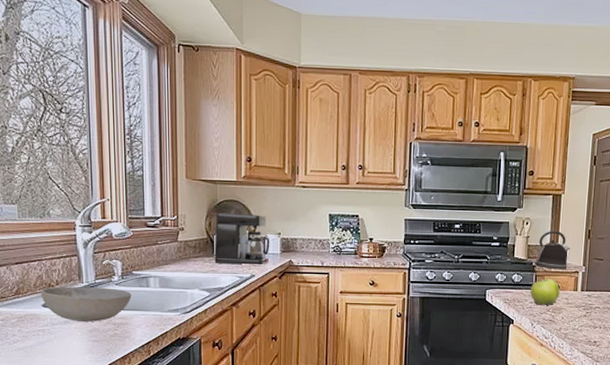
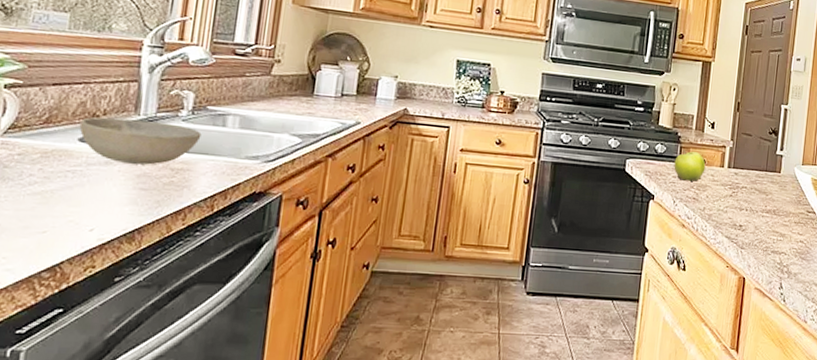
coffee maker: present [214,212,270,267] -> none [313,46,384,113]
kettle: present [534,230,571,270] -> none [680,99,719,143]

